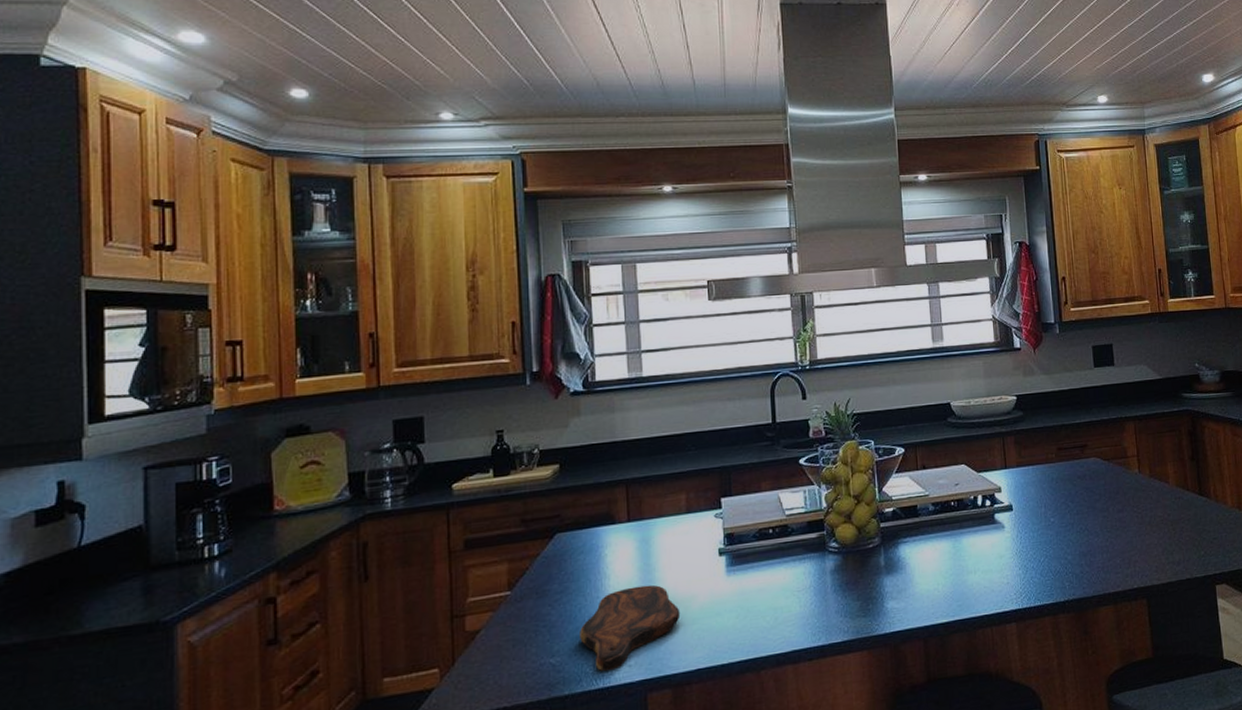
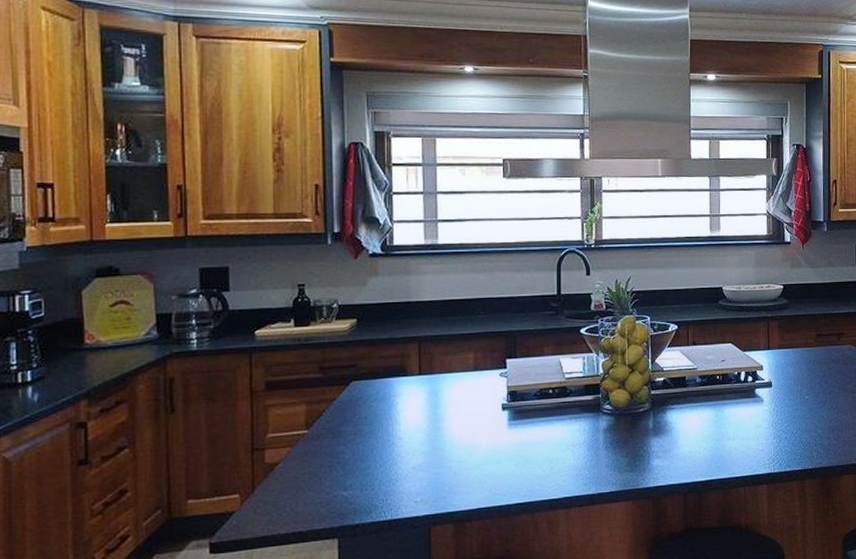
cutting board: present [580,585,681,672] -> none [371,432,464,506]

